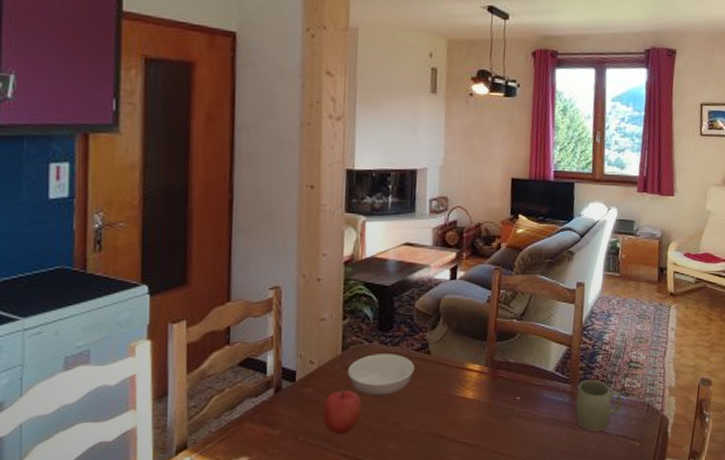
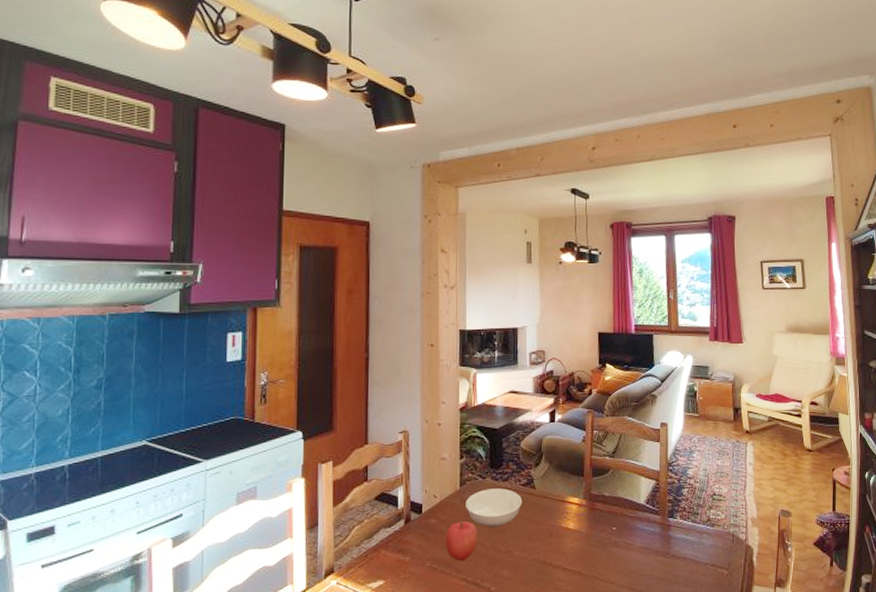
mug: present [575,380,622,432] -> none [666,511,708,560]

